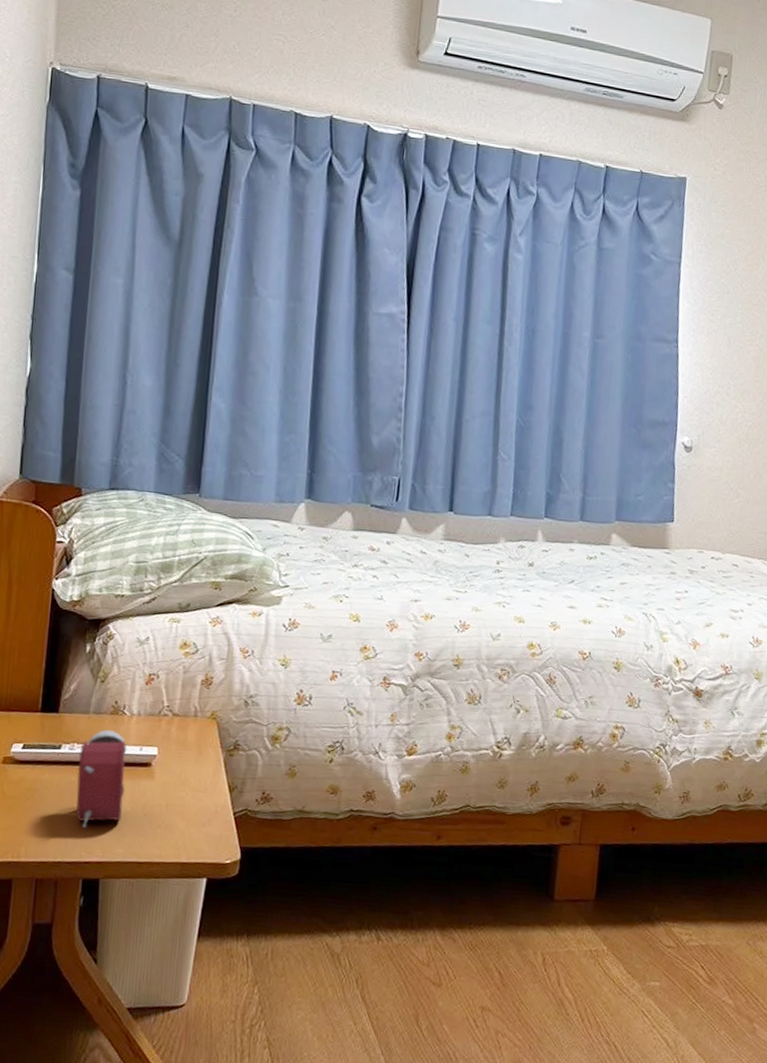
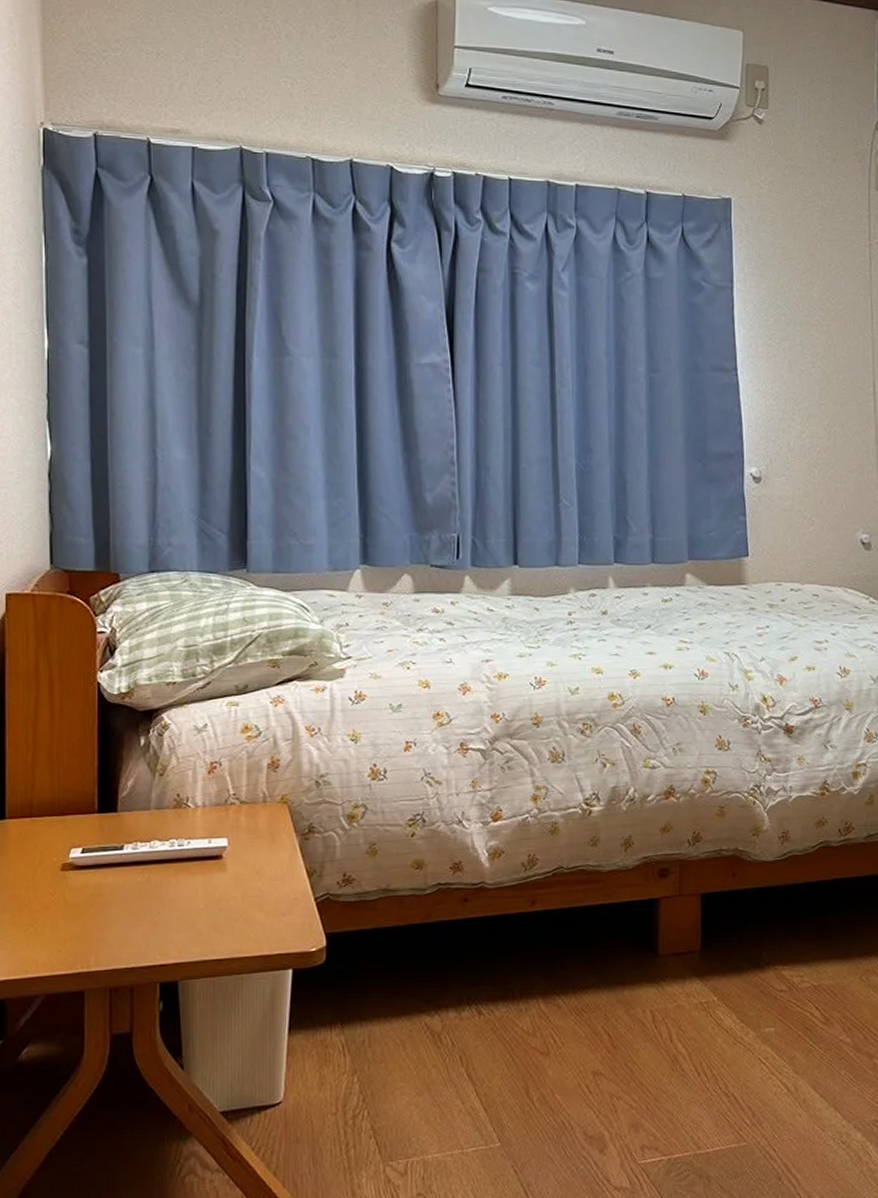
alarm clock: present [76,730,127,828] -> none [143,825,196,929]

